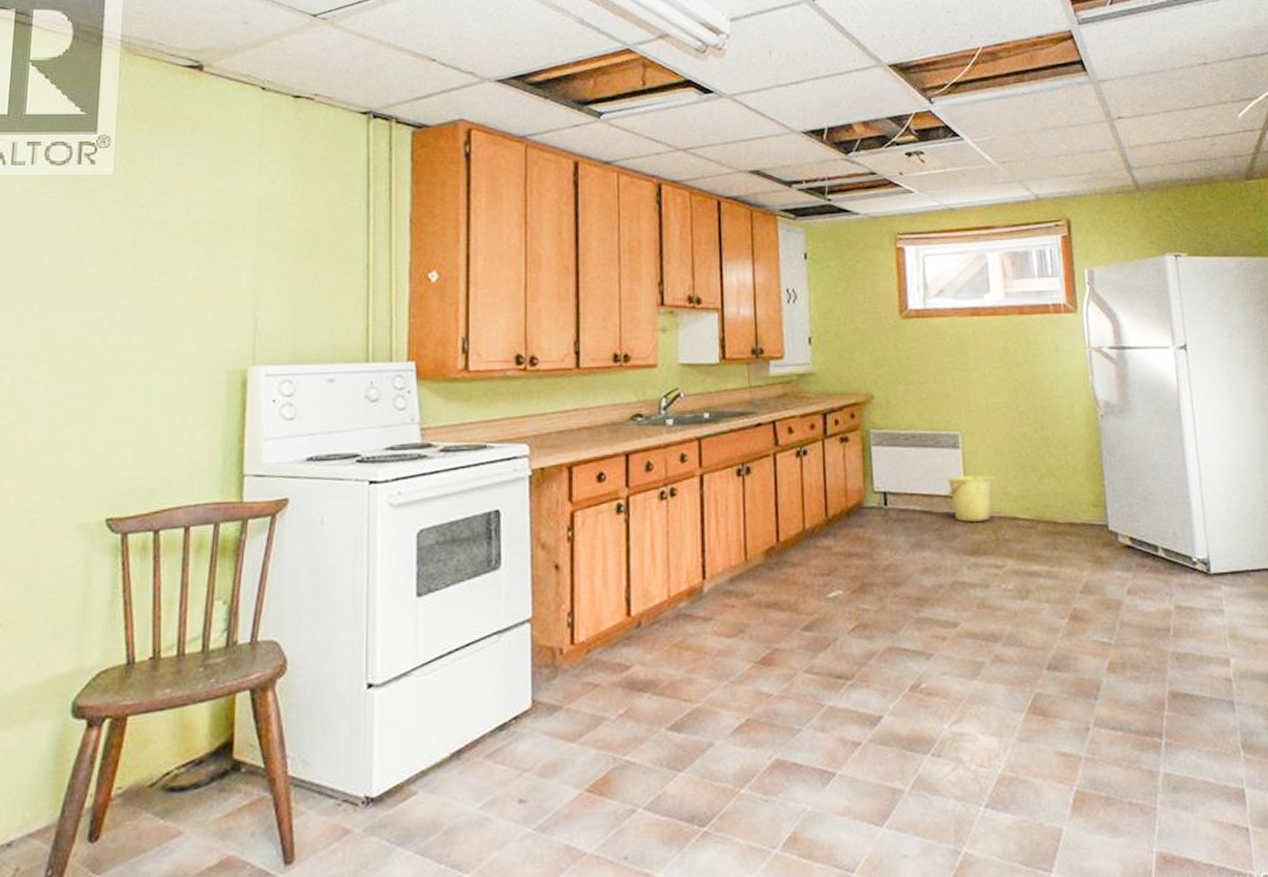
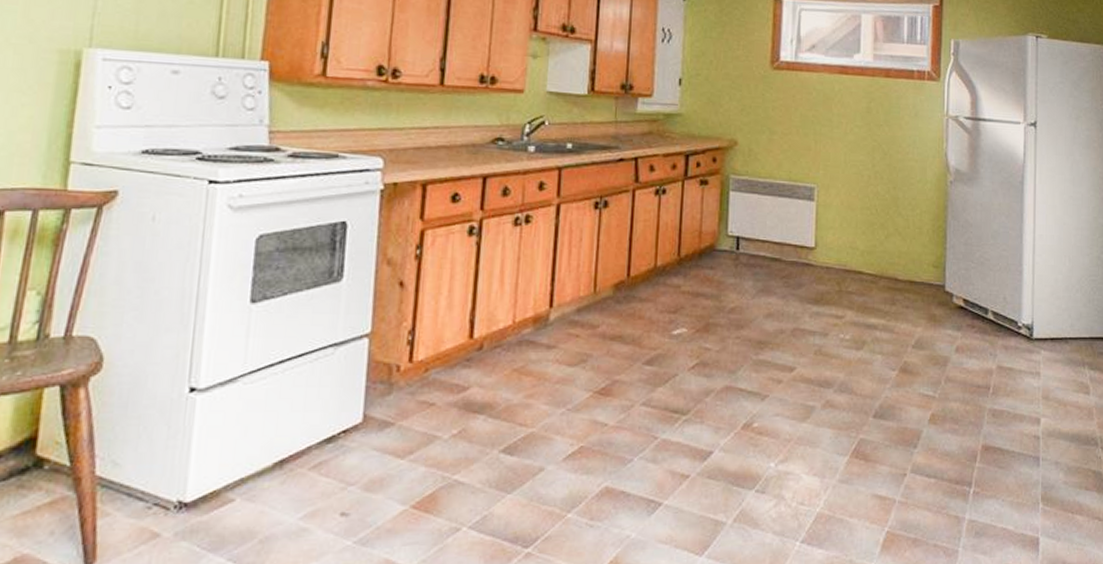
bucket: present [946,475,994,523] -> none [797,227,844,274]

